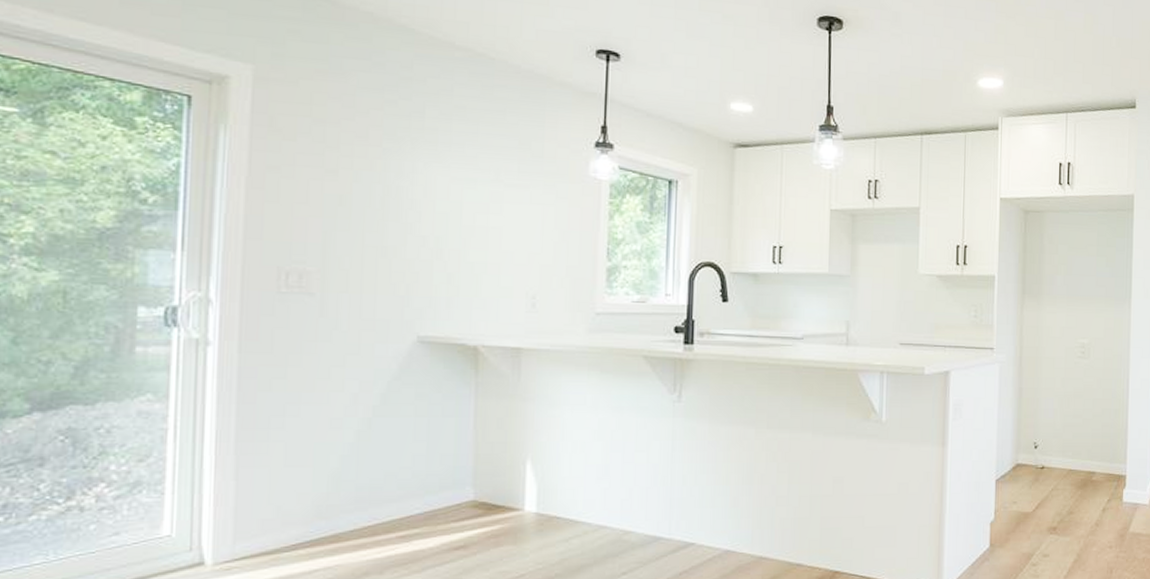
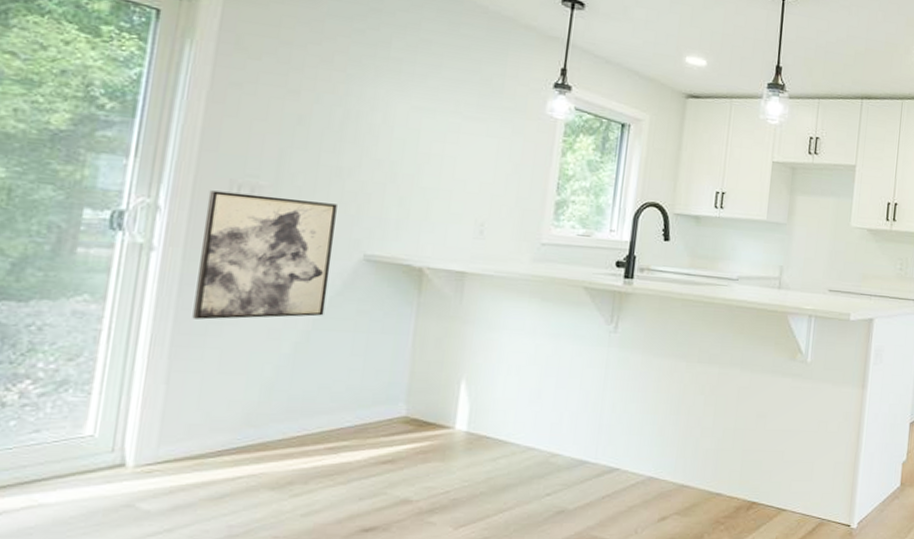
wall art: none [254,280,386,413] -> present [192,190,337,320]

